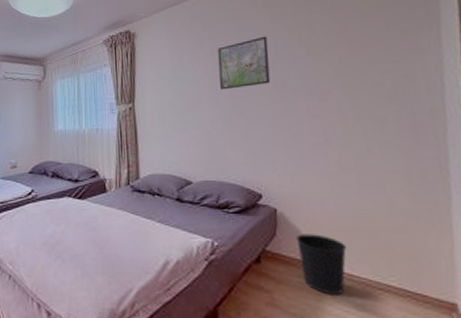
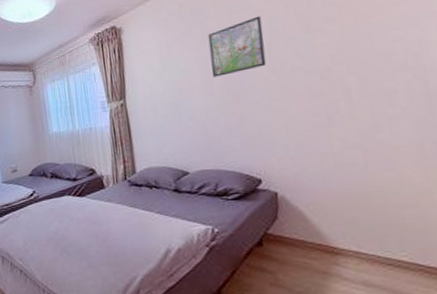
wastebasket: present [296,234,348,295] -> none [298,214,354,273]

